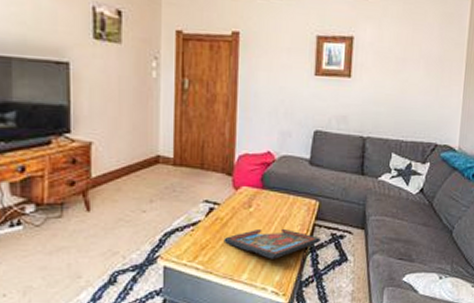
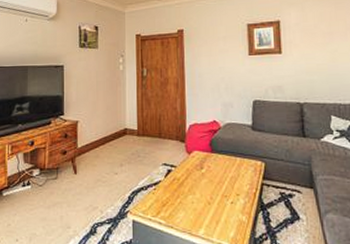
religious icon: present [224,228,321,259] -> none [181,187,270,216]

